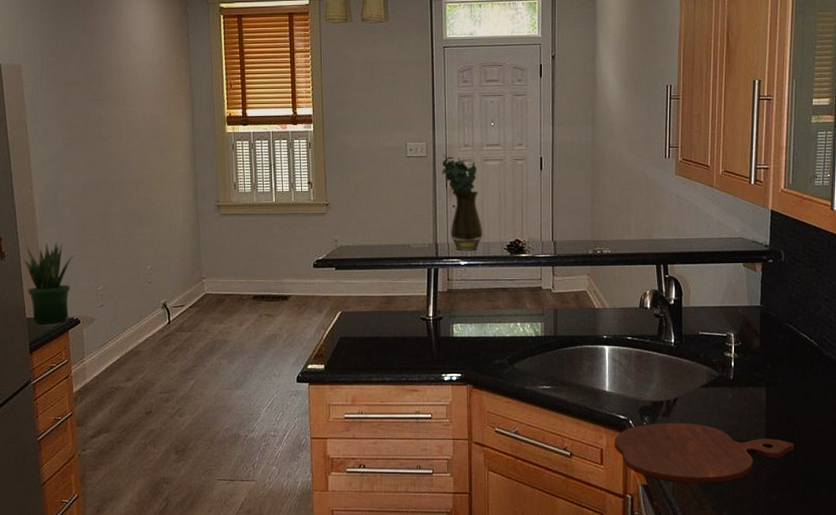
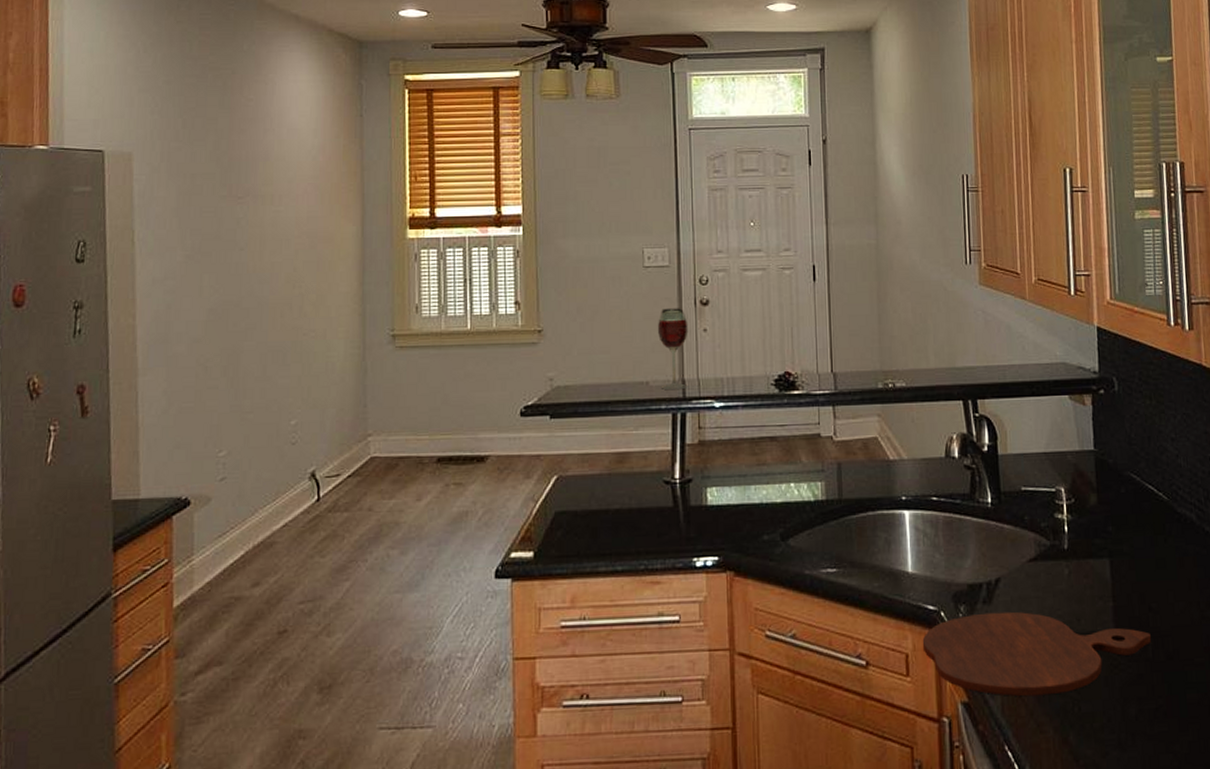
planter: present [24,242,74,325] -> none [115,390,188,510]
wineglass: none [416,189,441,251] -> present [657,308,688,390]
vase: present [442,154,482,250] -> none [689,263,742,388]

